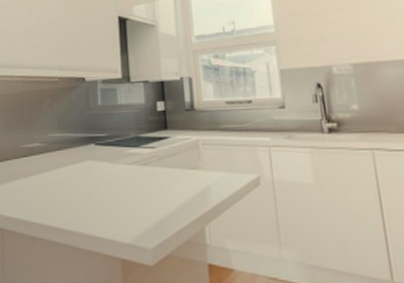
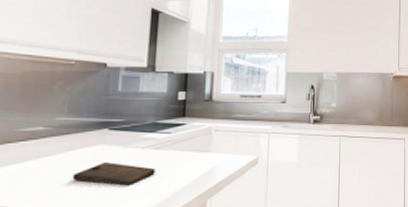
cutting board: none [69,179,145,204] -> present [72,162,155,186]

